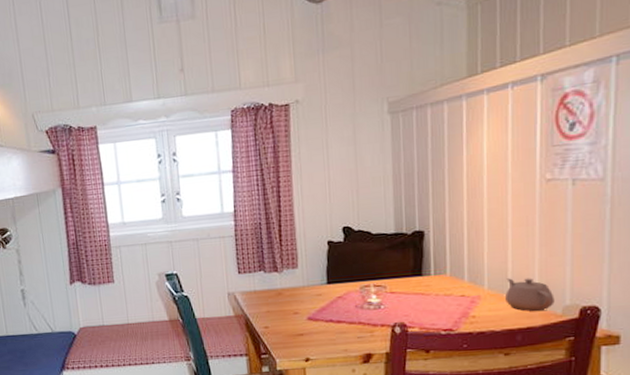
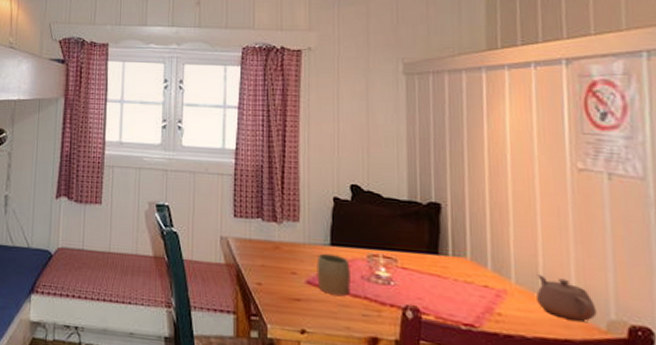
mug: none [315,291,347,325] -> present [316,253,351,296]

